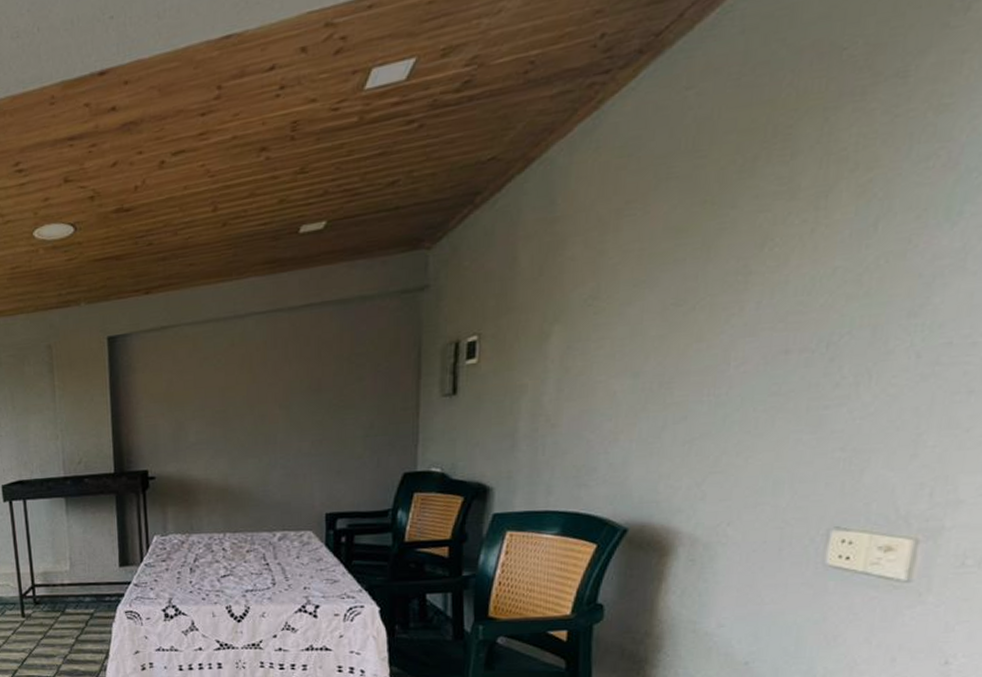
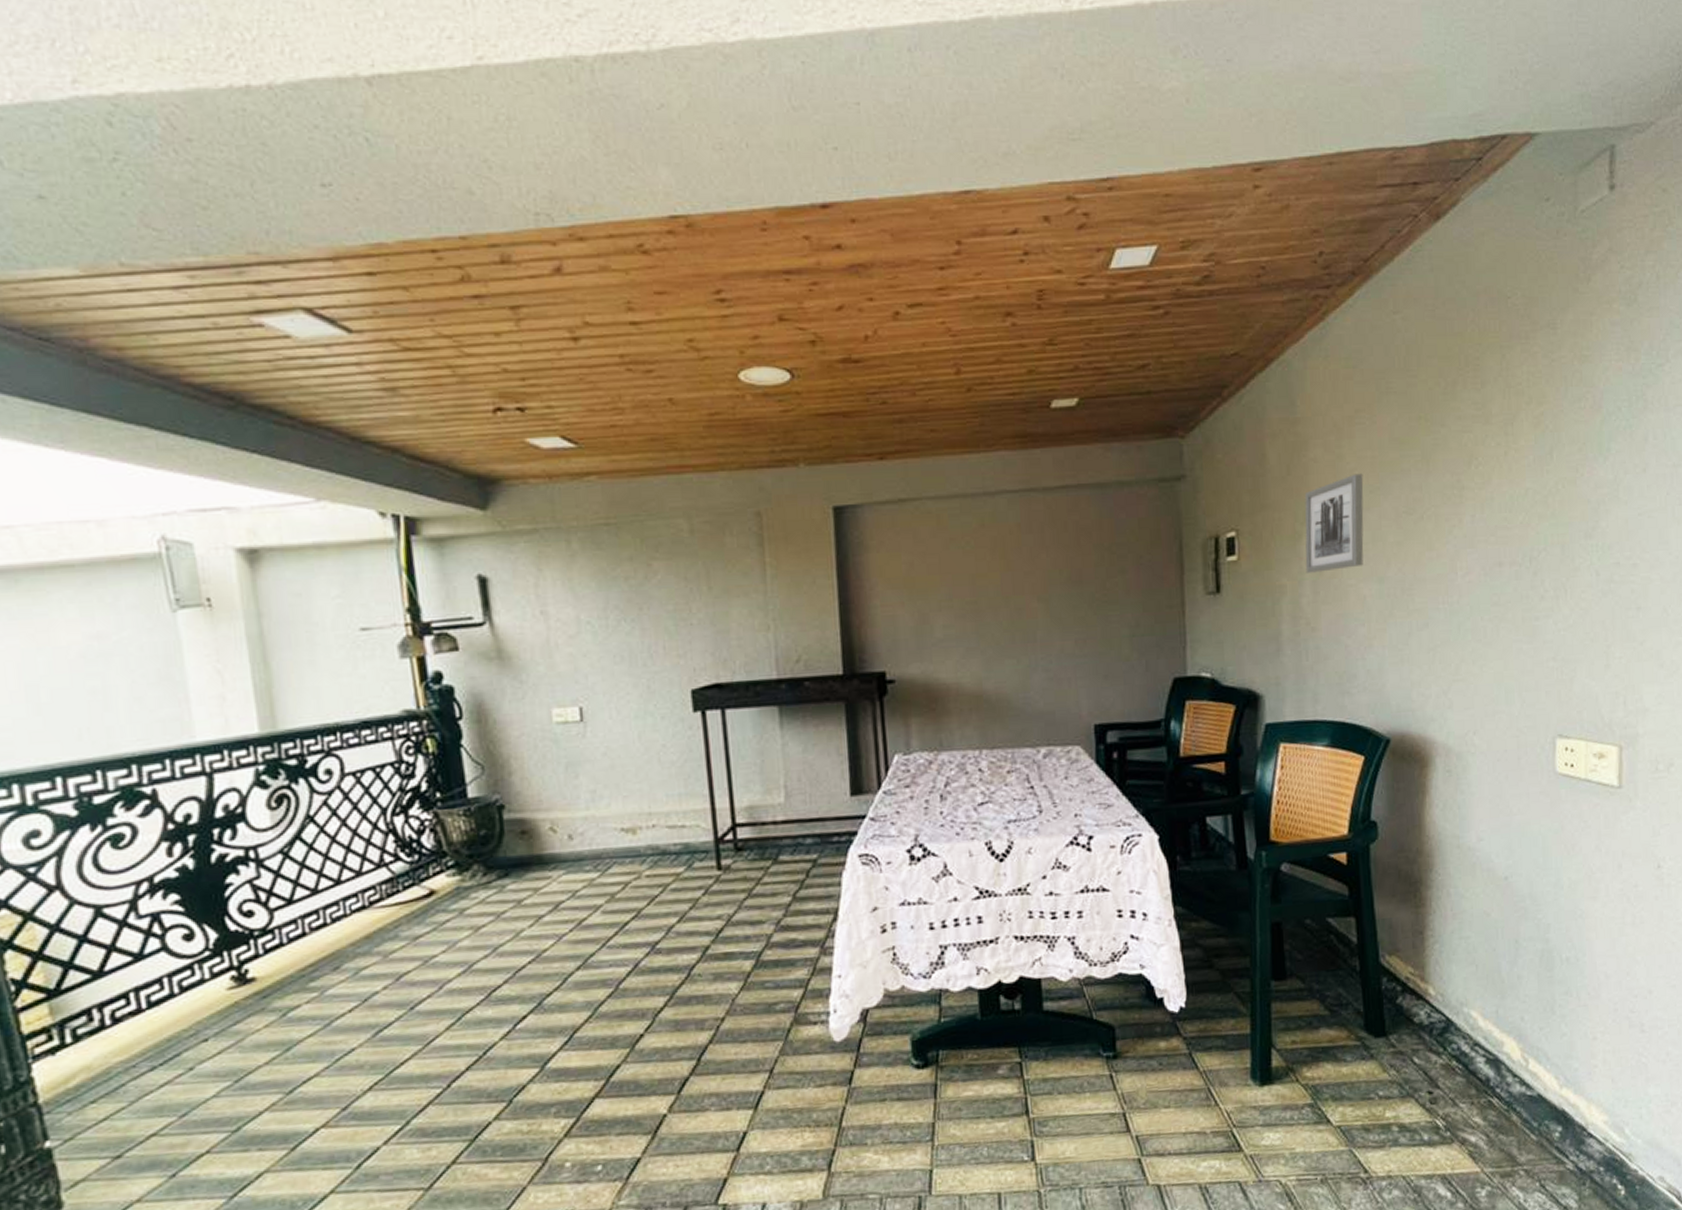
wall art: none [550,267,627,372] -> present [1304,473,1364,573]

